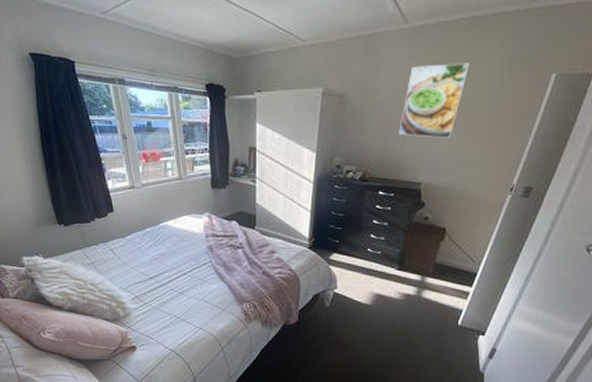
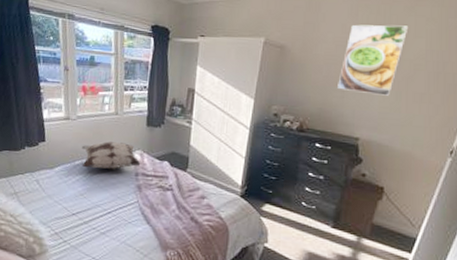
decorative pillow: none [151,207,210,234] -> present [81,141,141,169]

